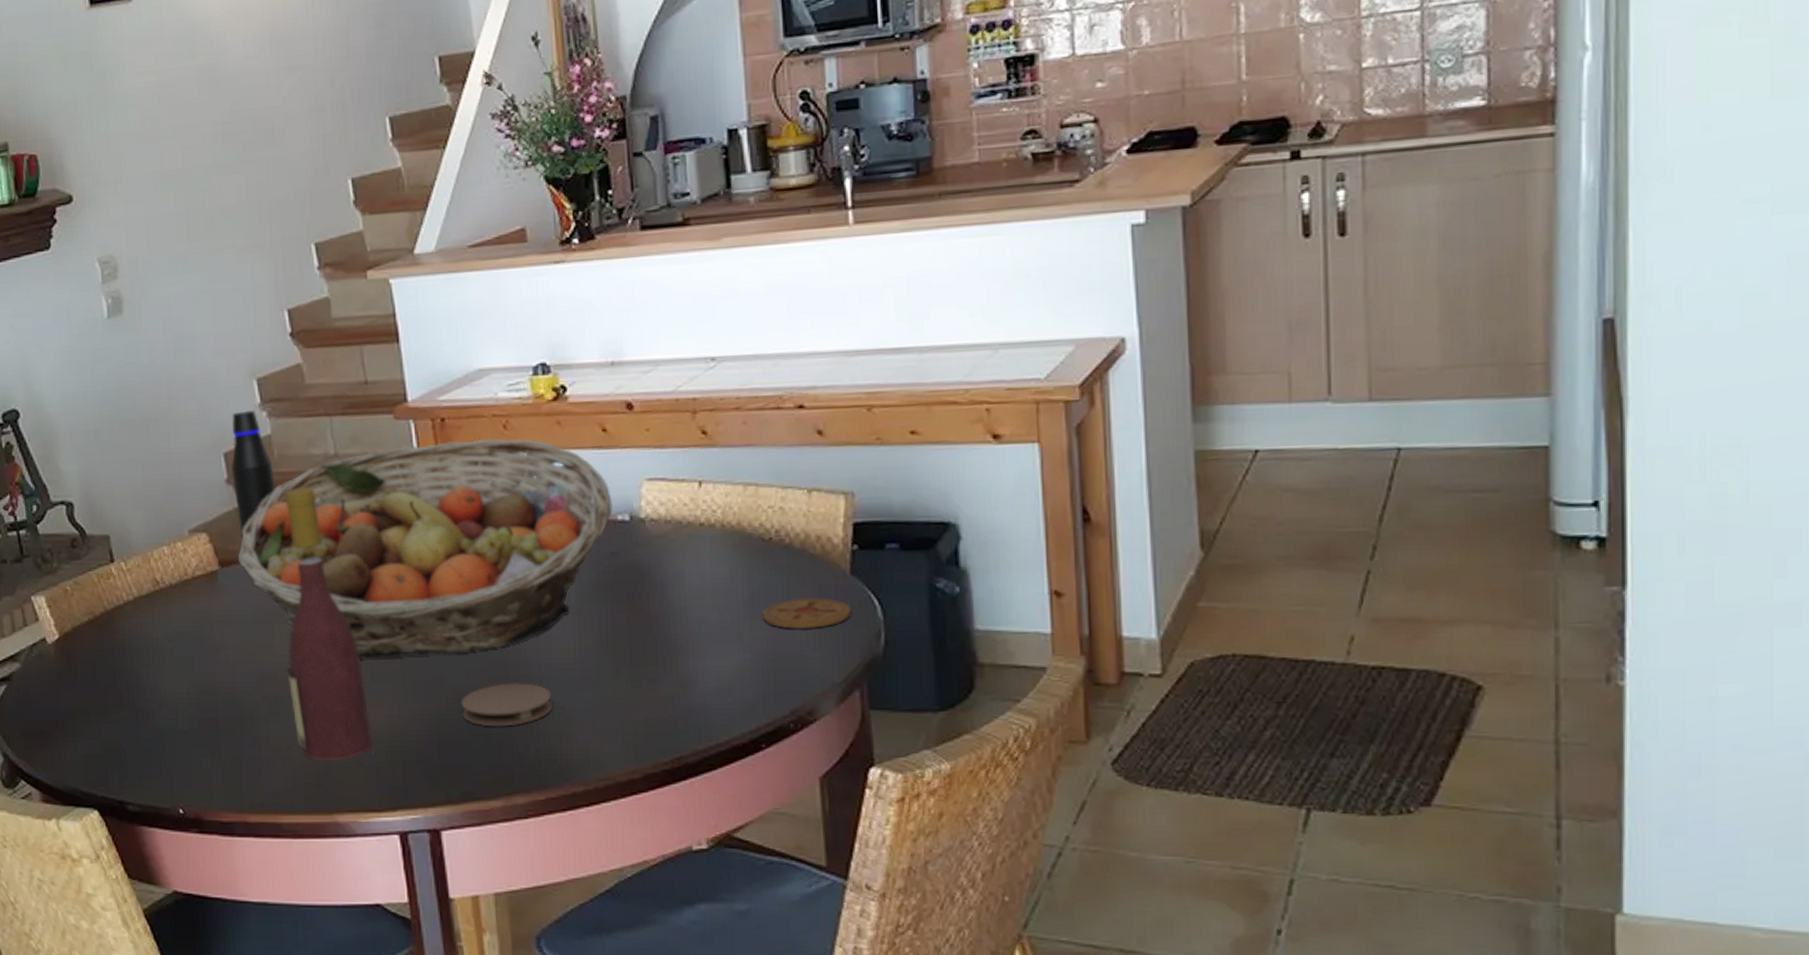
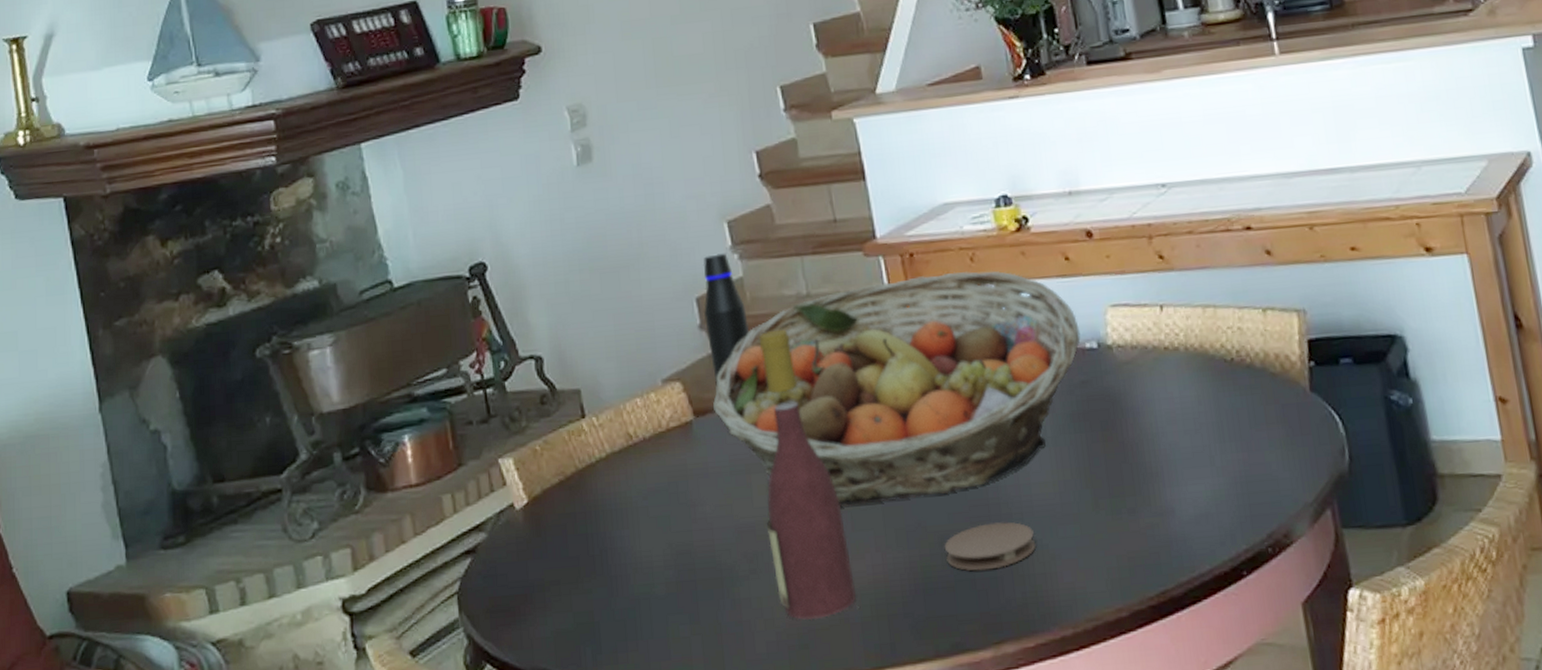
coaster: present [762,597,852,629] -> none [1231,416,1315,450]

